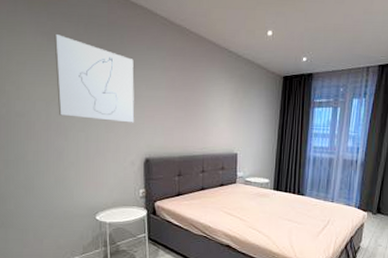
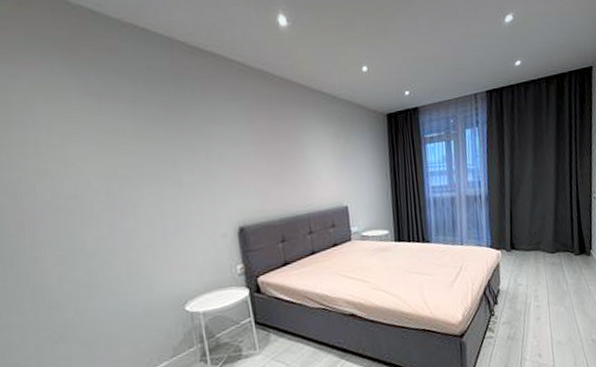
wall art: present [54,34,135,123] -> none [107,95,221,191]

